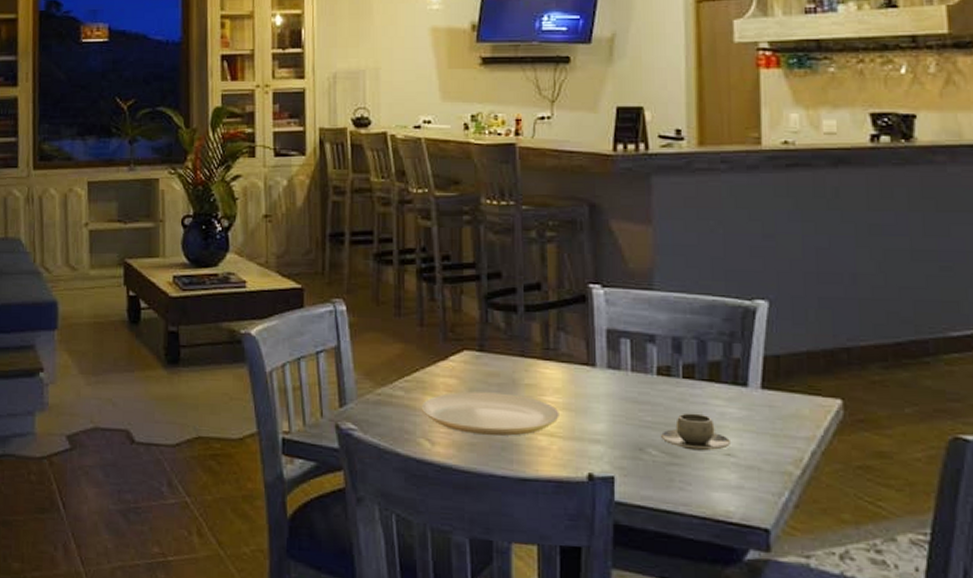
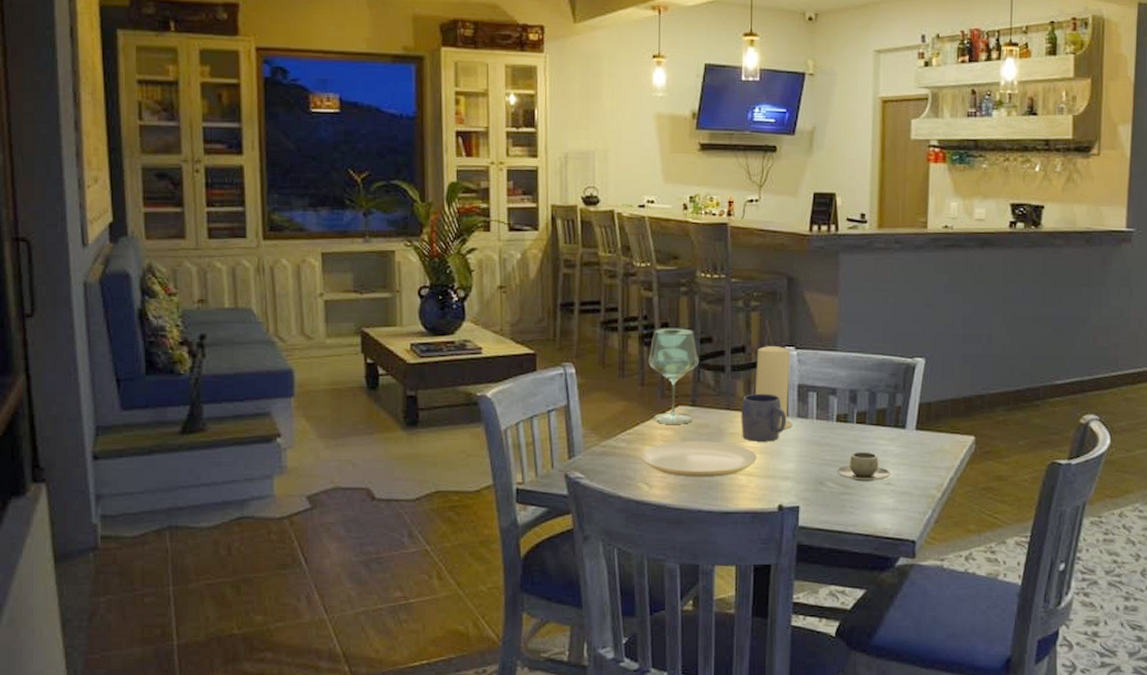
wine glass: none [428,261,487,372] -> present [648,328,700,424]
mug: none [538,338,595,397] -> present [741,393,787,442]
candle: none [554,283,602,382] -> present [756,346,793,429]

